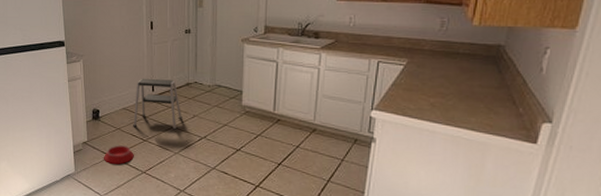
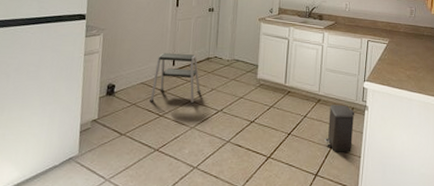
pet bowl: present [104,145,134,164] -> none [114,122,148,143]
pedal bin: none [319,135,359,187] -> present [324,105,355,152]

